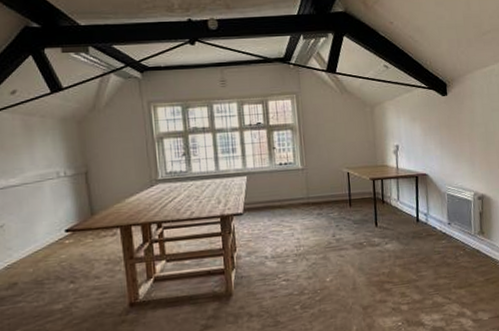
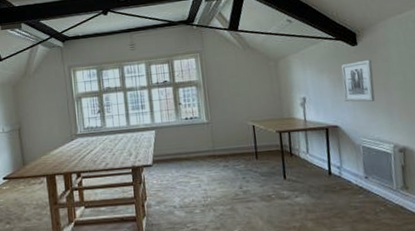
wall art: none [432,110,460,151] -> present [341,59,375,102]

